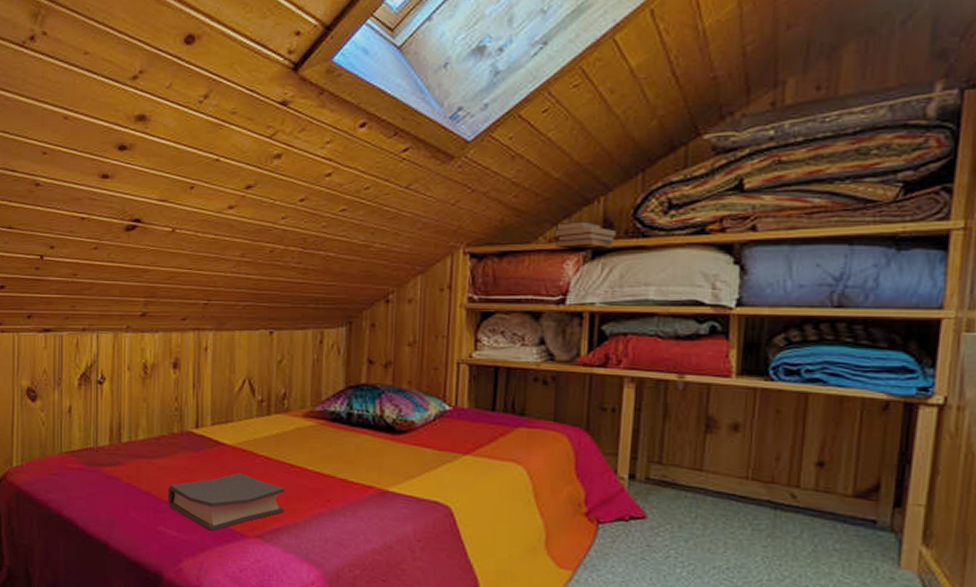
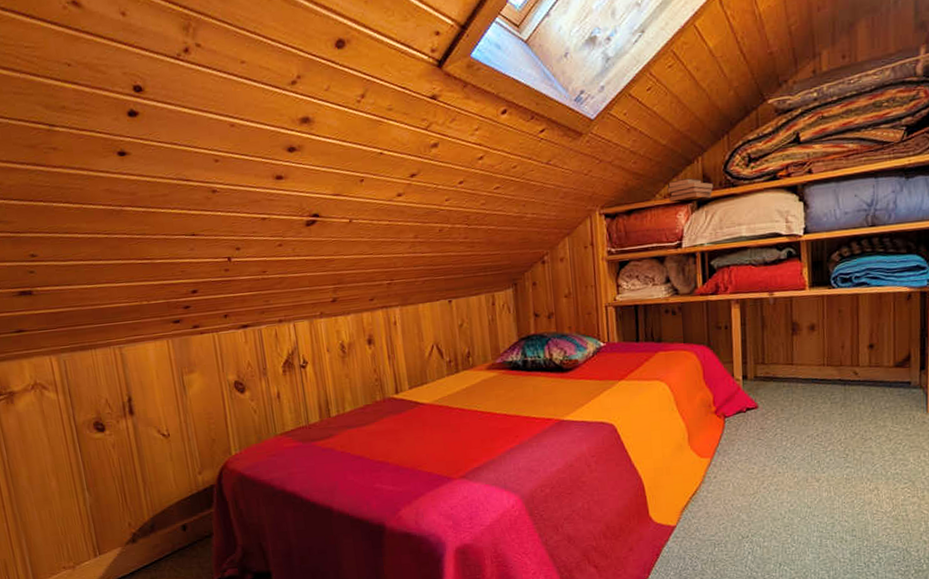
hardback book: present [167,473,285,532] -> none [378,426,482,481]

